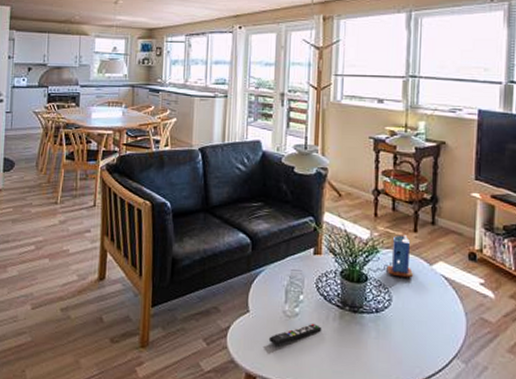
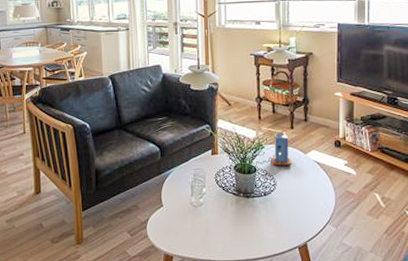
remote control: present [268,323,322,346] -> none [180,209,223,231]

